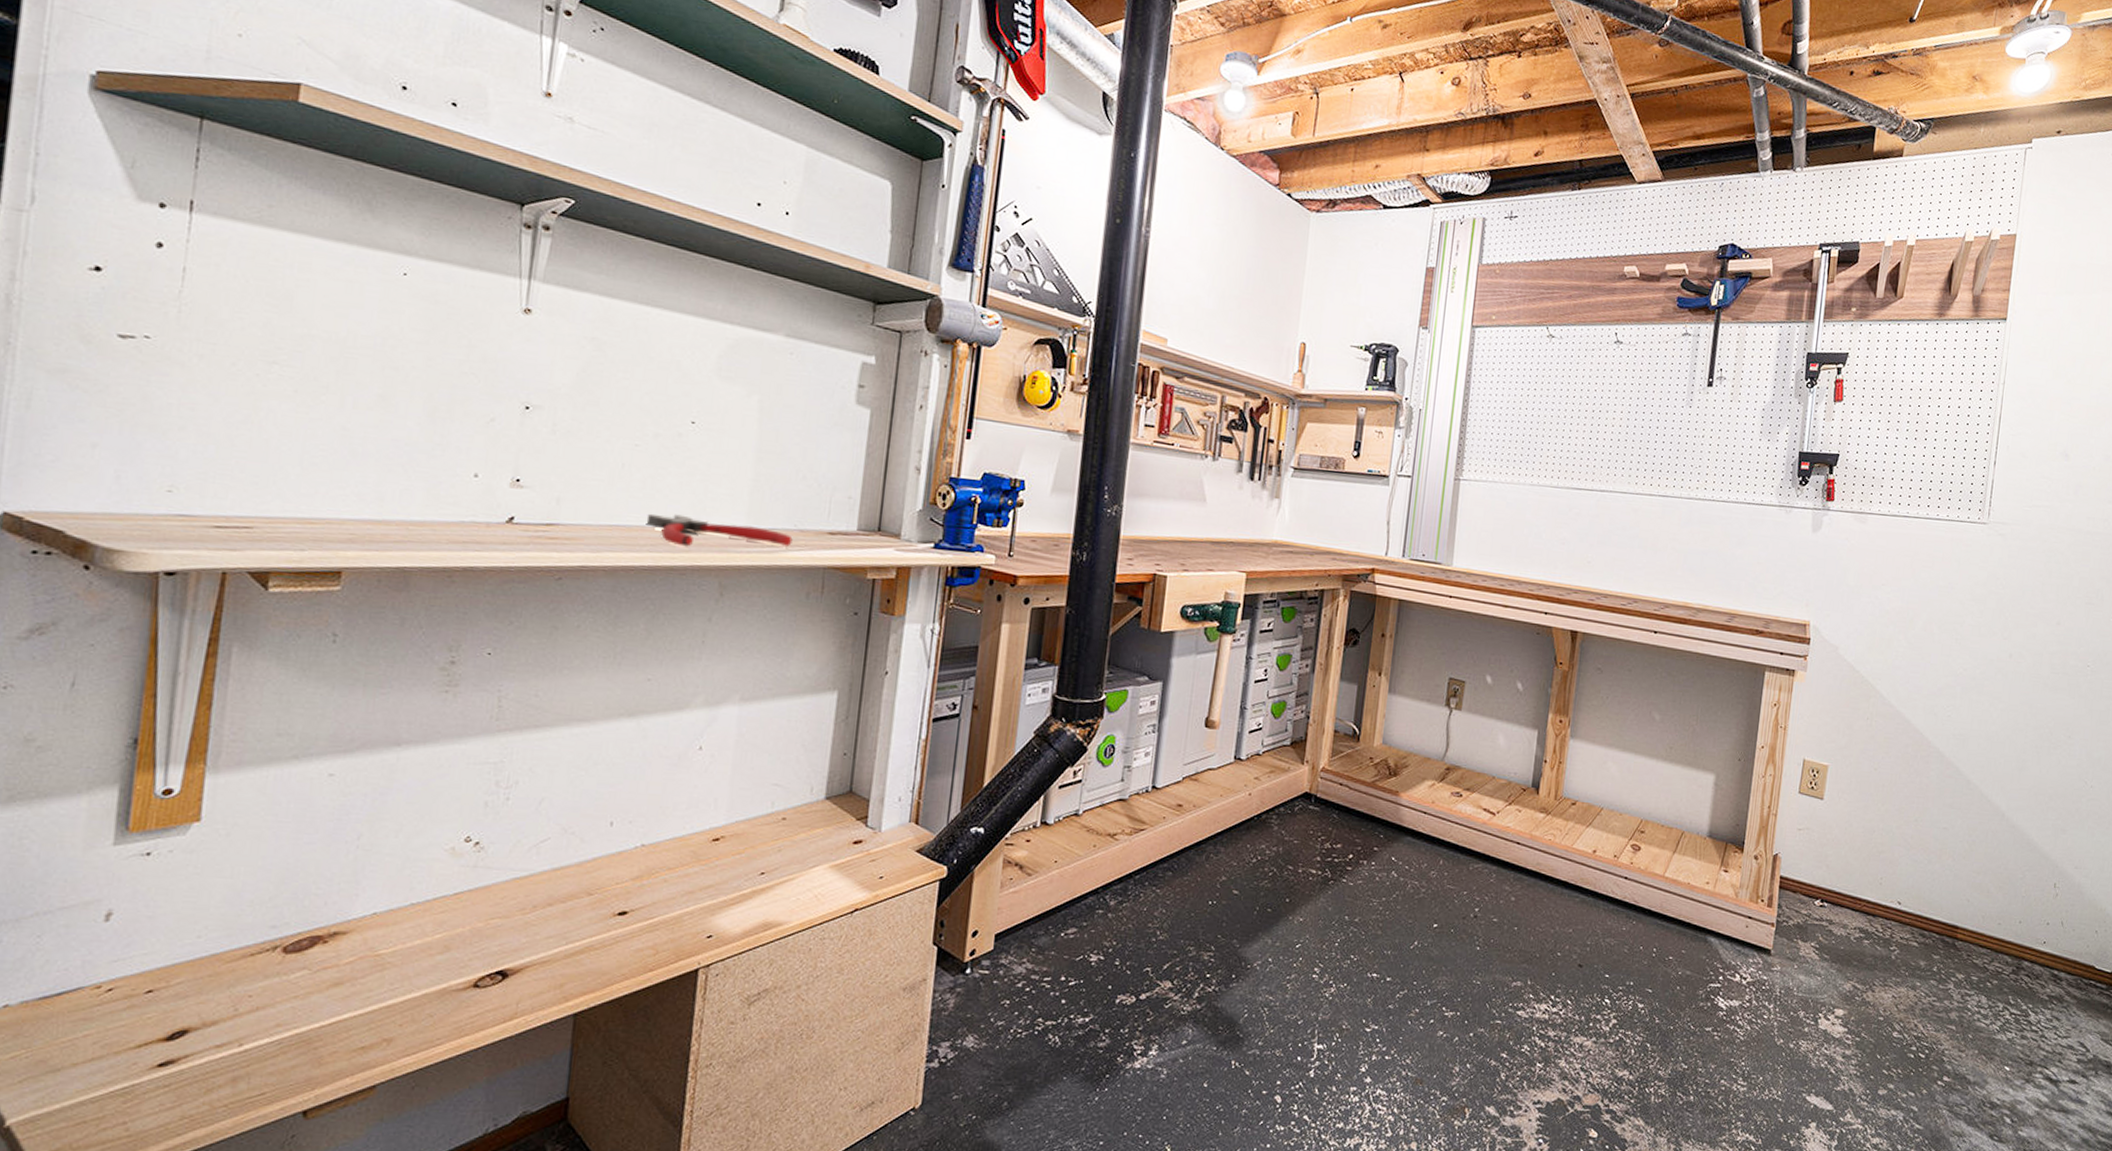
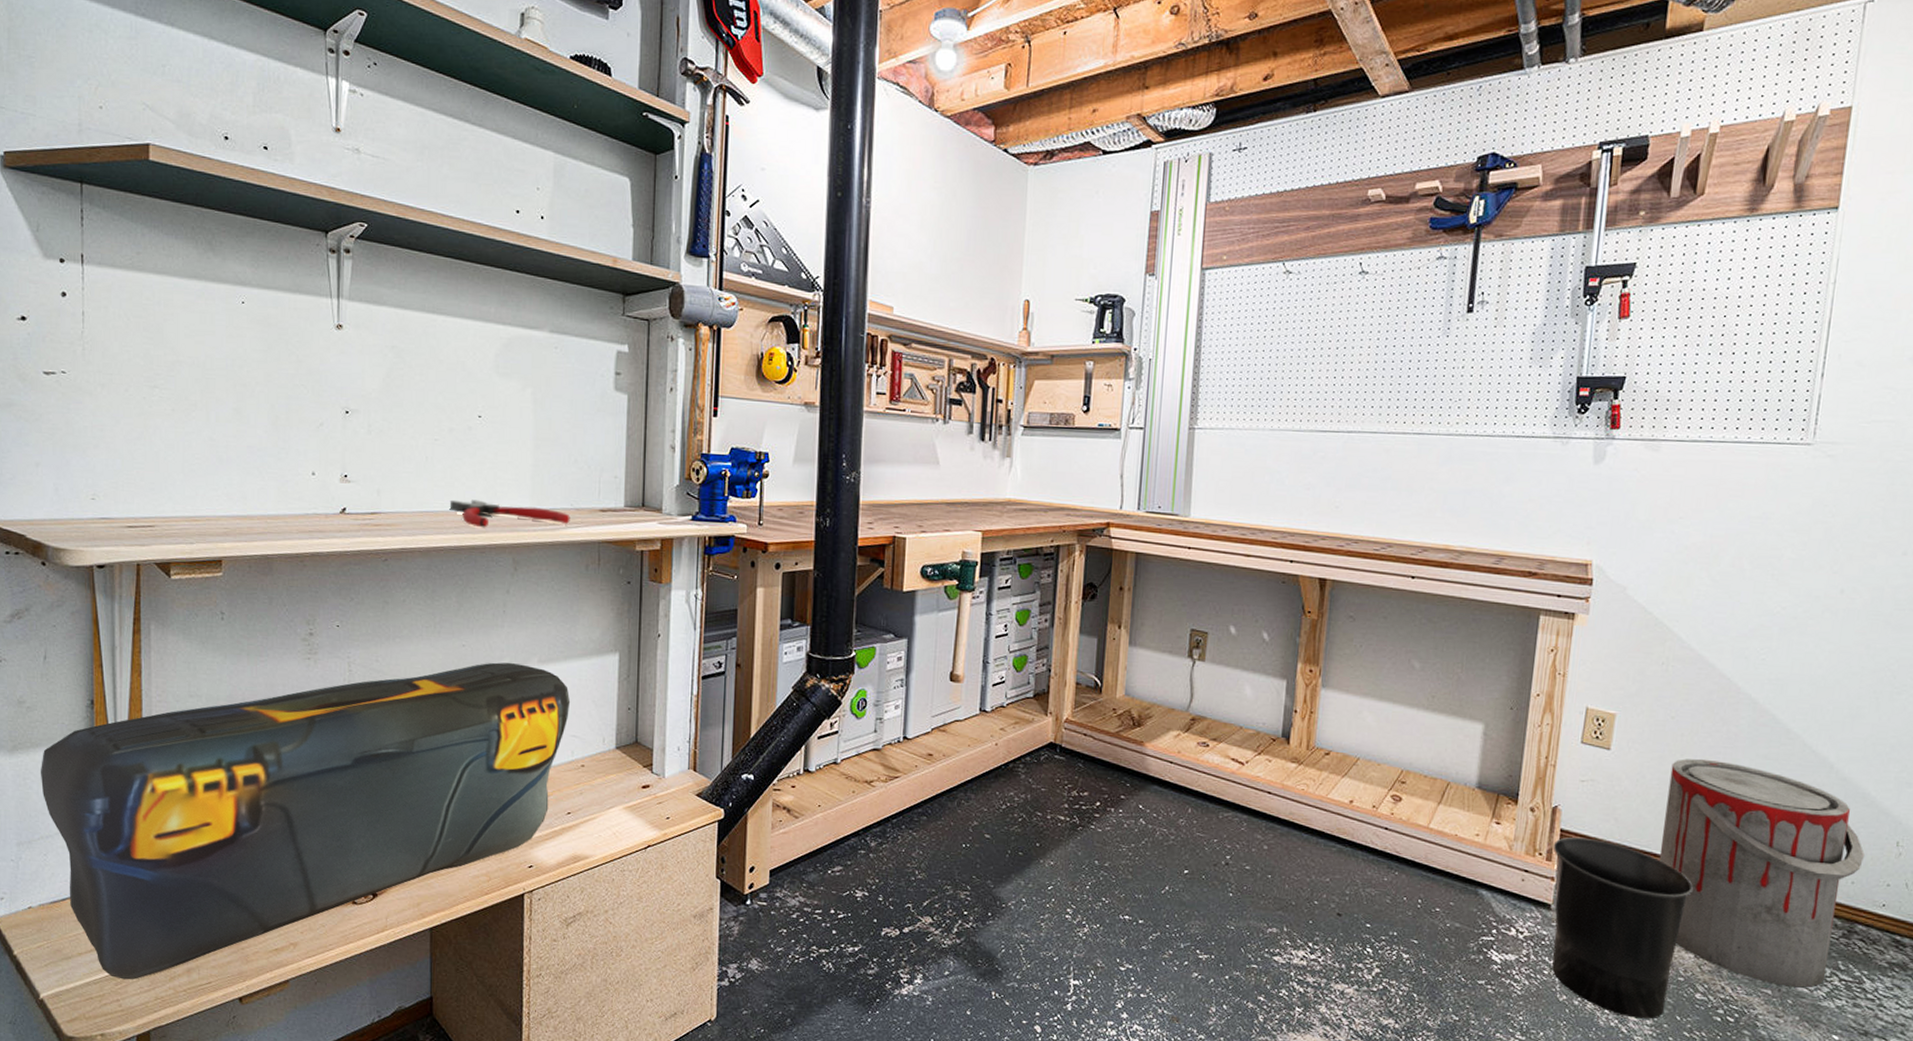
toolbox: none [45,700,776,1096] -> present [41,662,571,980]
waste bin: none [1771,883,1891,1059] -> present [1552,837,1693,1019]
paint can: none [1863,808,2029,1023] -> present [1659,759,1865,988]

